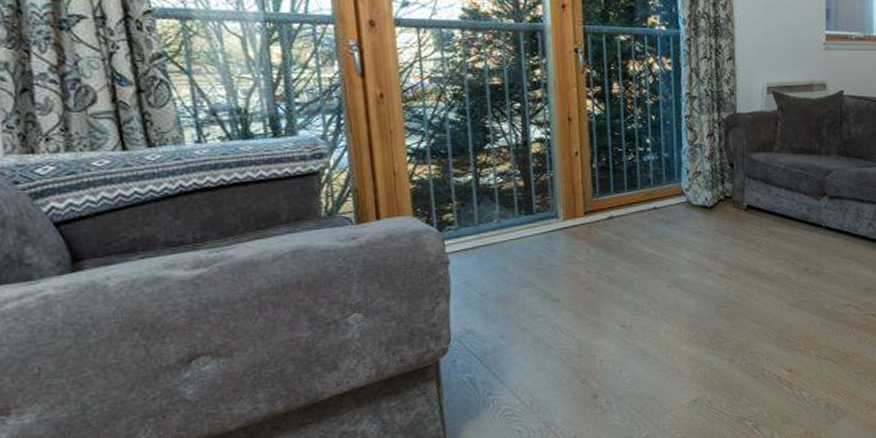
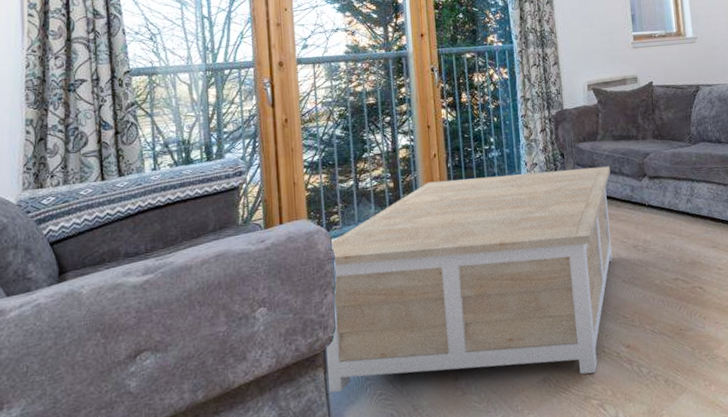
coffee table: none [440,181,786,407] -> present [327,166,612,393]

